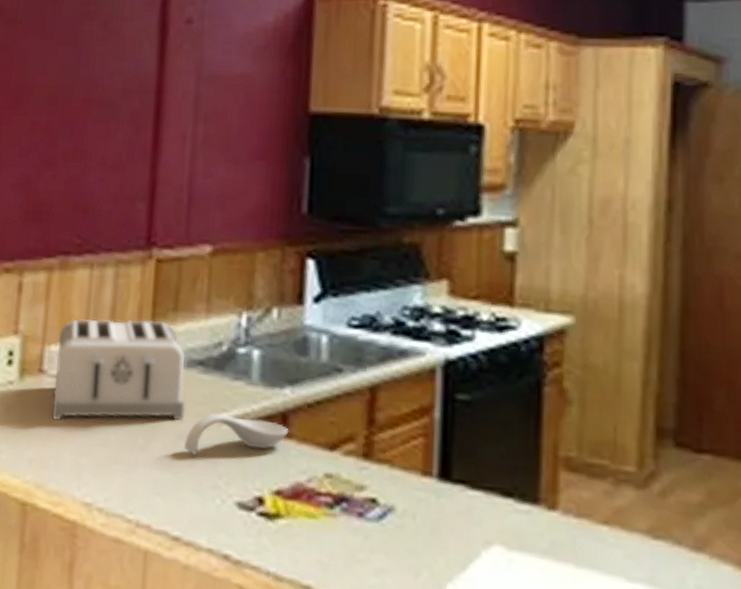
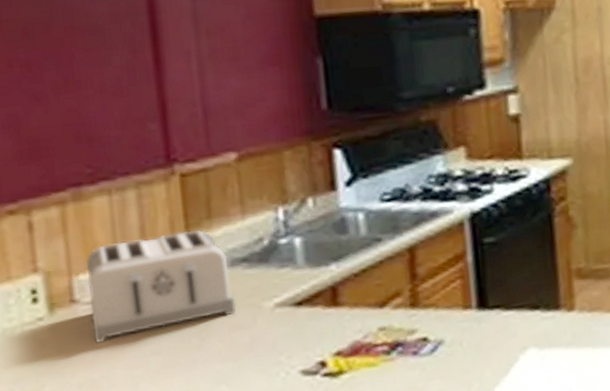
spoon rest: present [184,412,288,456] -> none [240,296,339,342]

